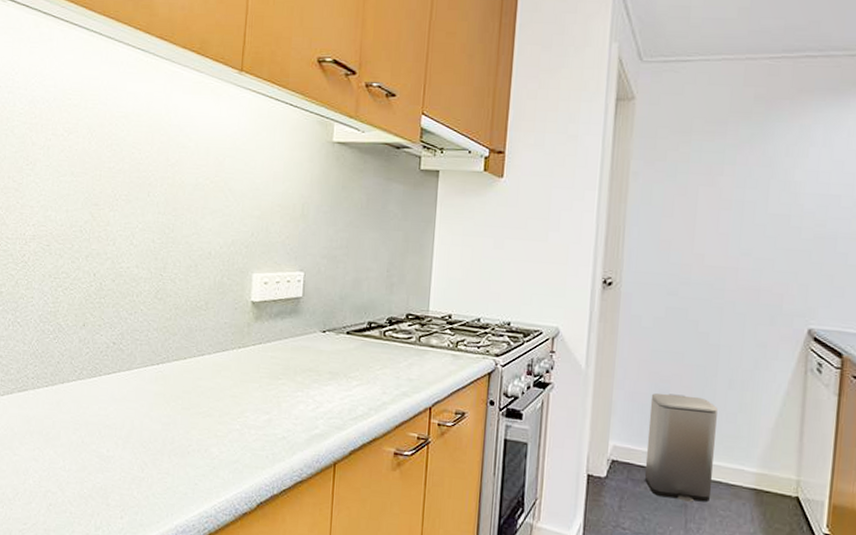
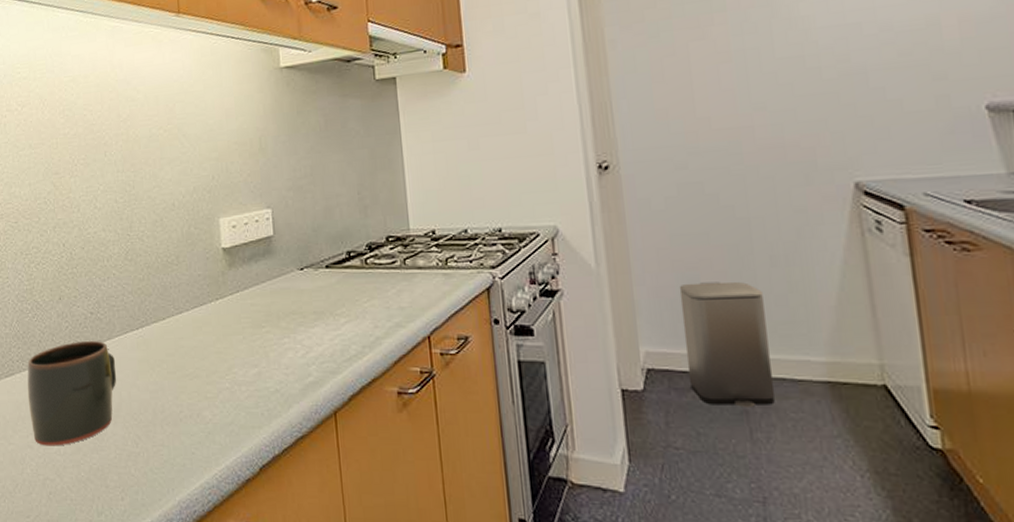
mug: none [38,368,132,463] -> present [27,341,117,446]

